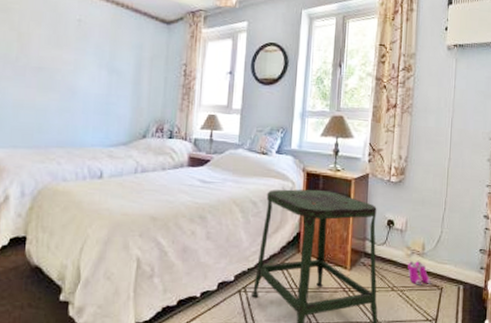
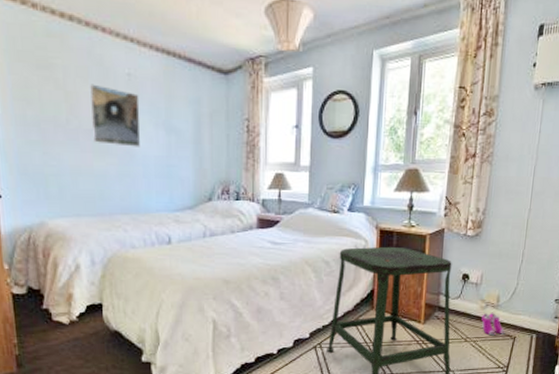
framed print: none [39,27,87,85] -> present [90,84,141,147]

